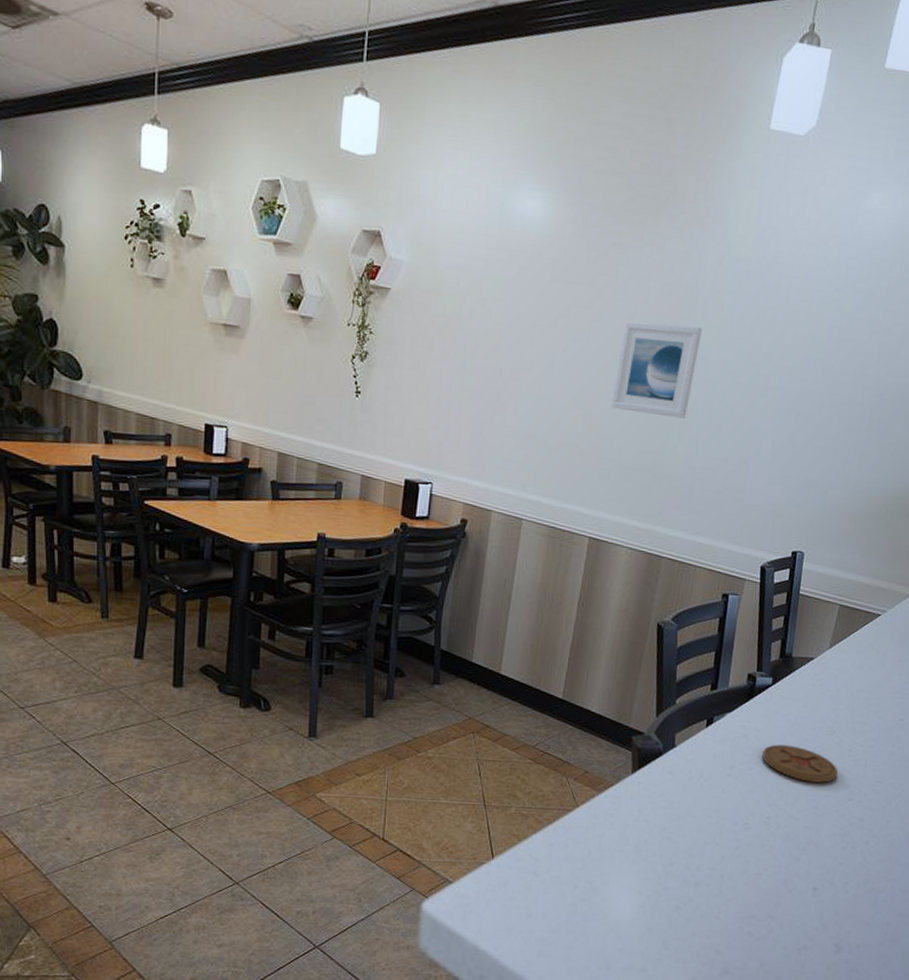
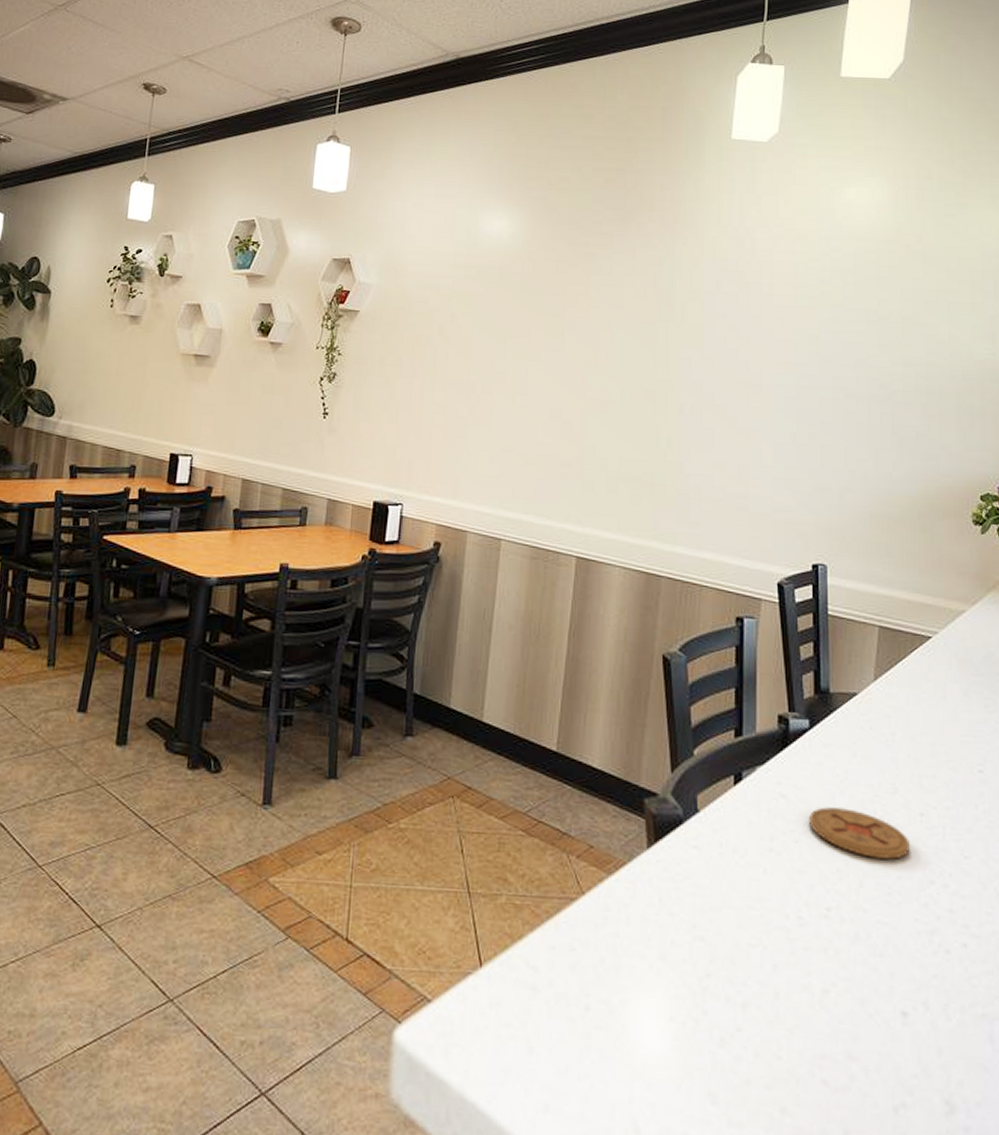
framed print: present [611,321,703,419] -> none [591,327,683,423]

